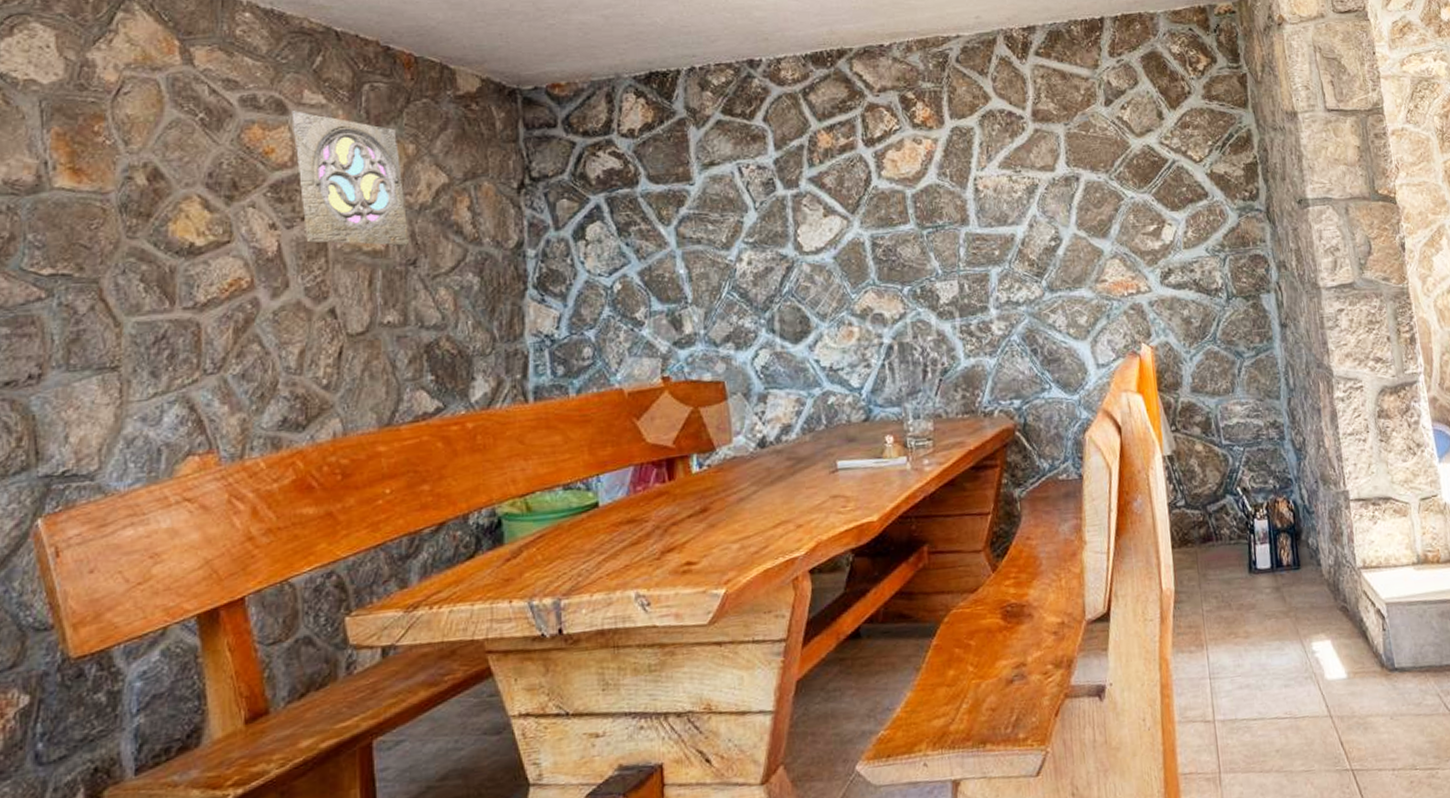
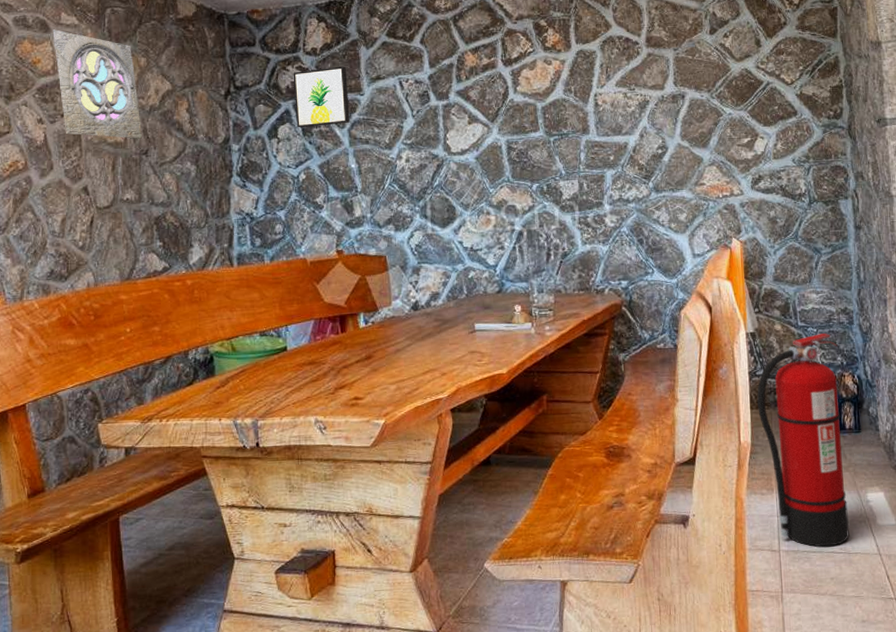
wall art: none [605,150,677,227] -> present [293,66,350,128]
fire extinguisher: none [1178,452,1295,713] -> present [757,333,849,548]

